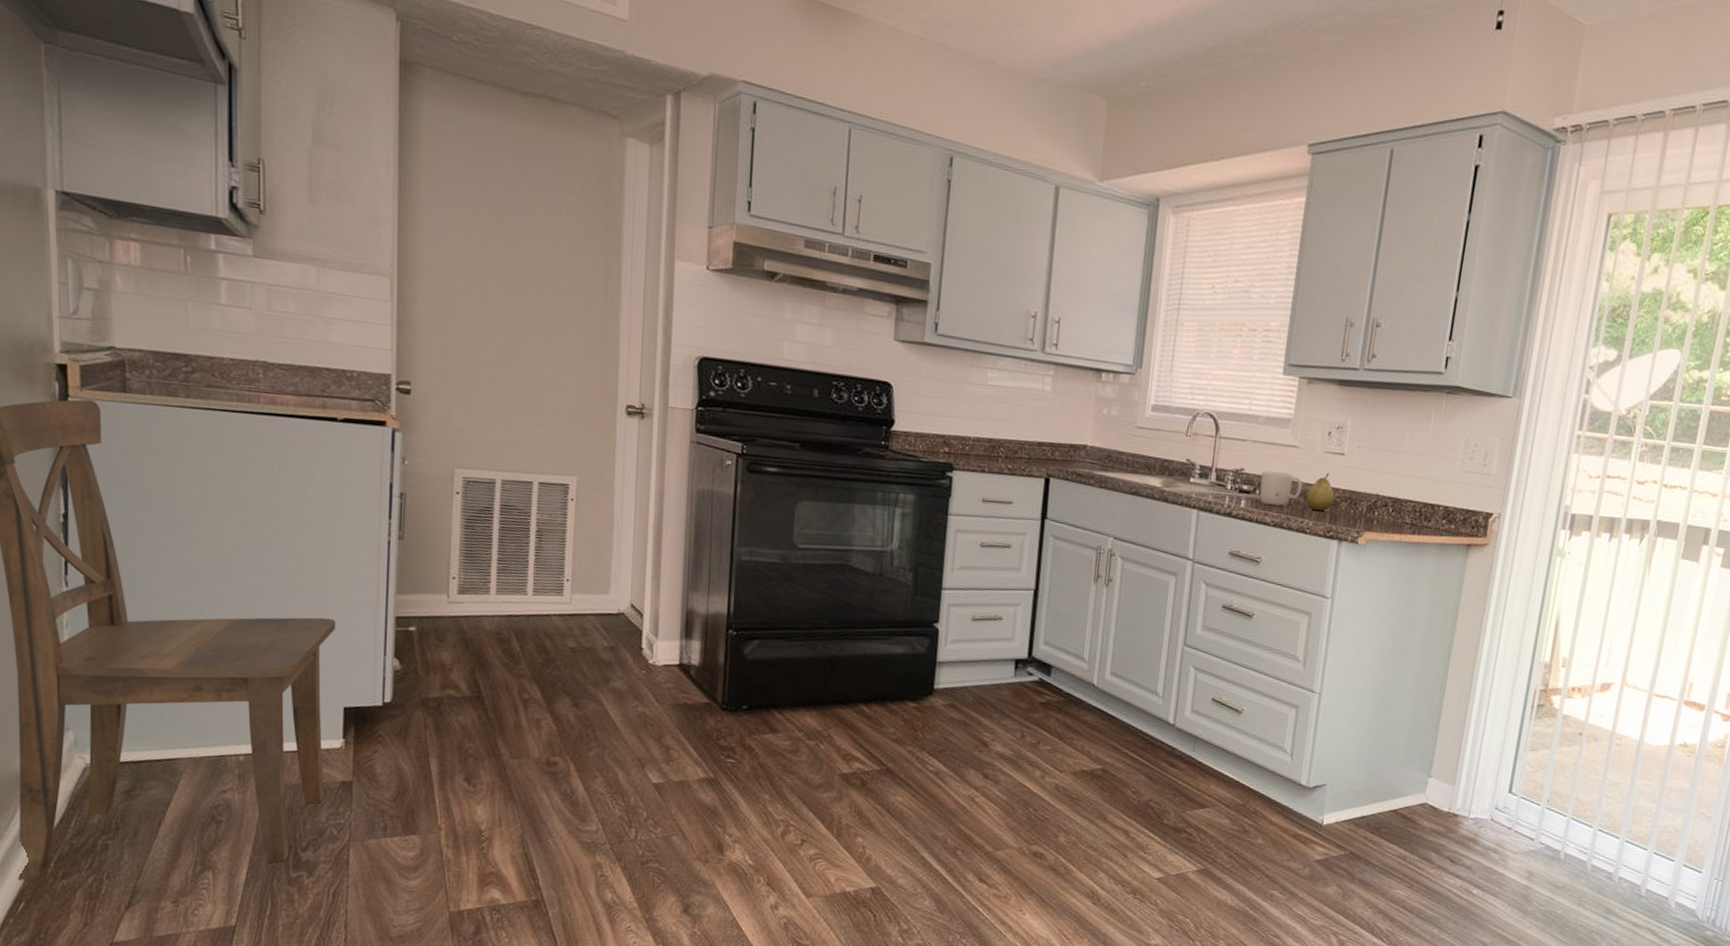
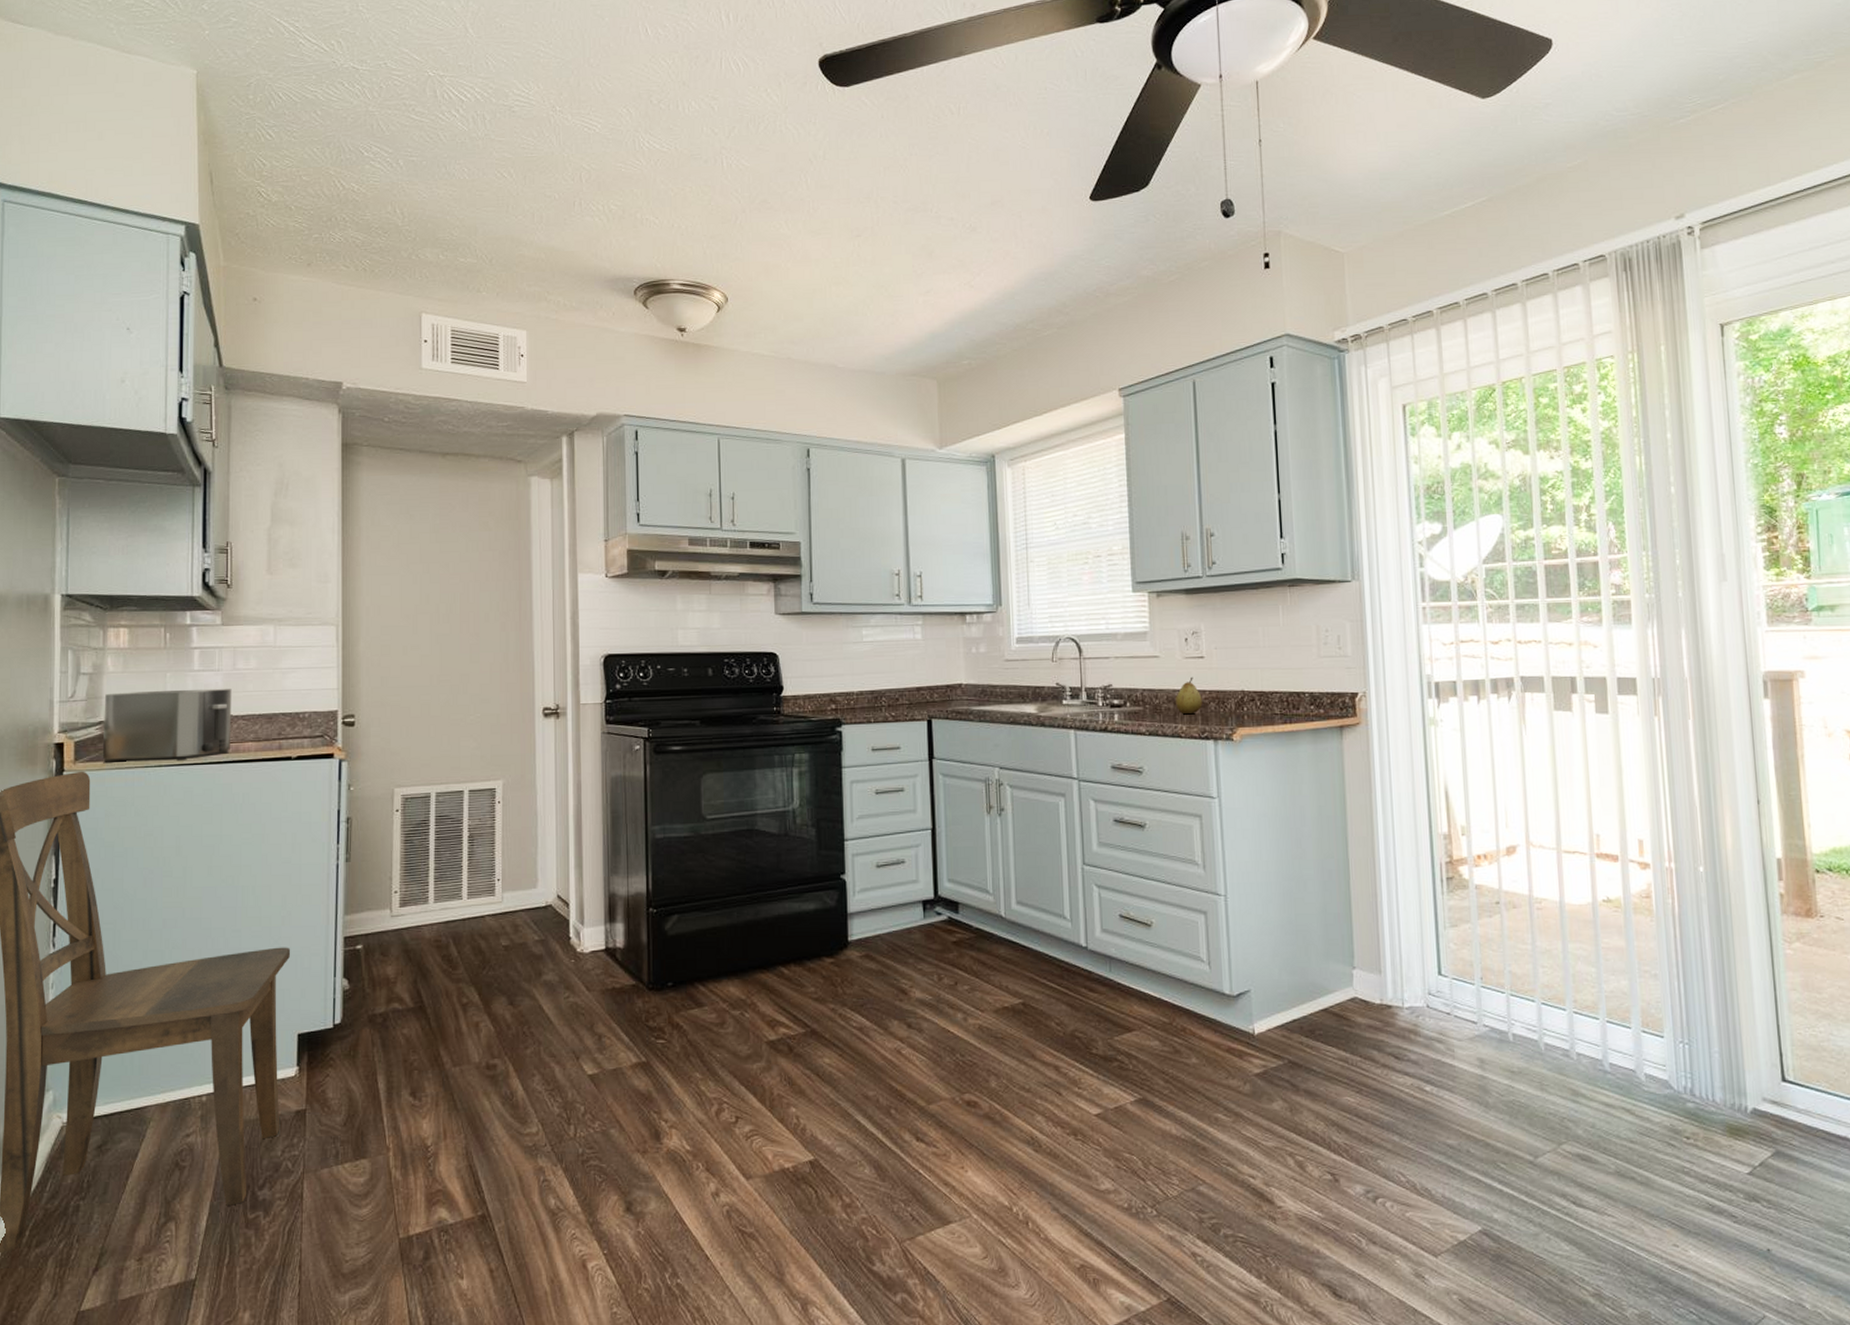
toaster: none [113,316,267,406] -> present [102,688,232,764]
mug: present [1259,470,1303,506] -> none [1128,681,1171,715]

